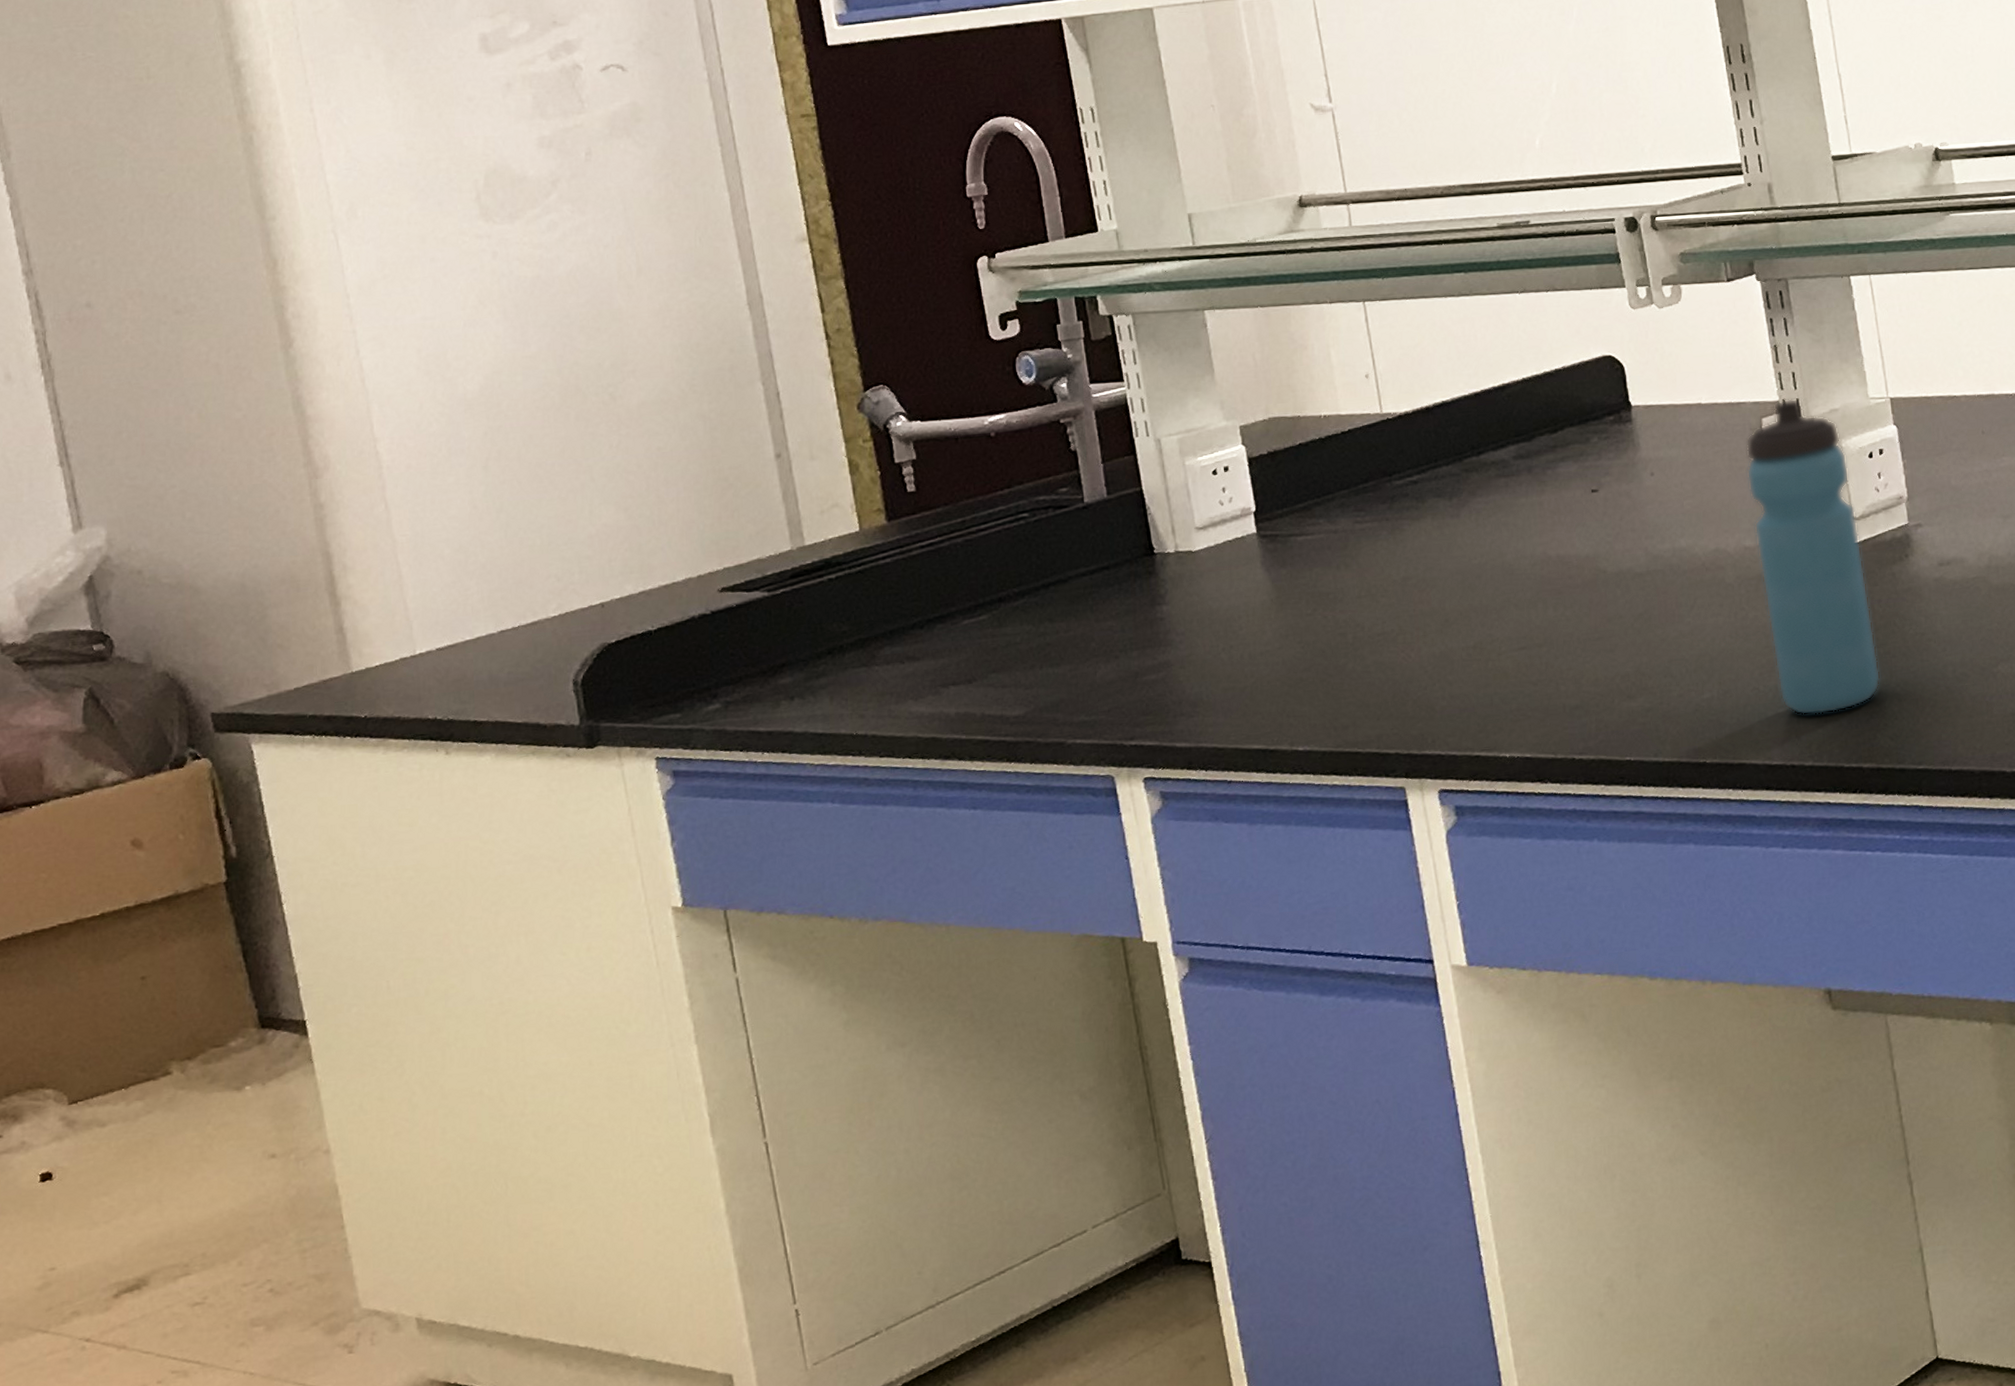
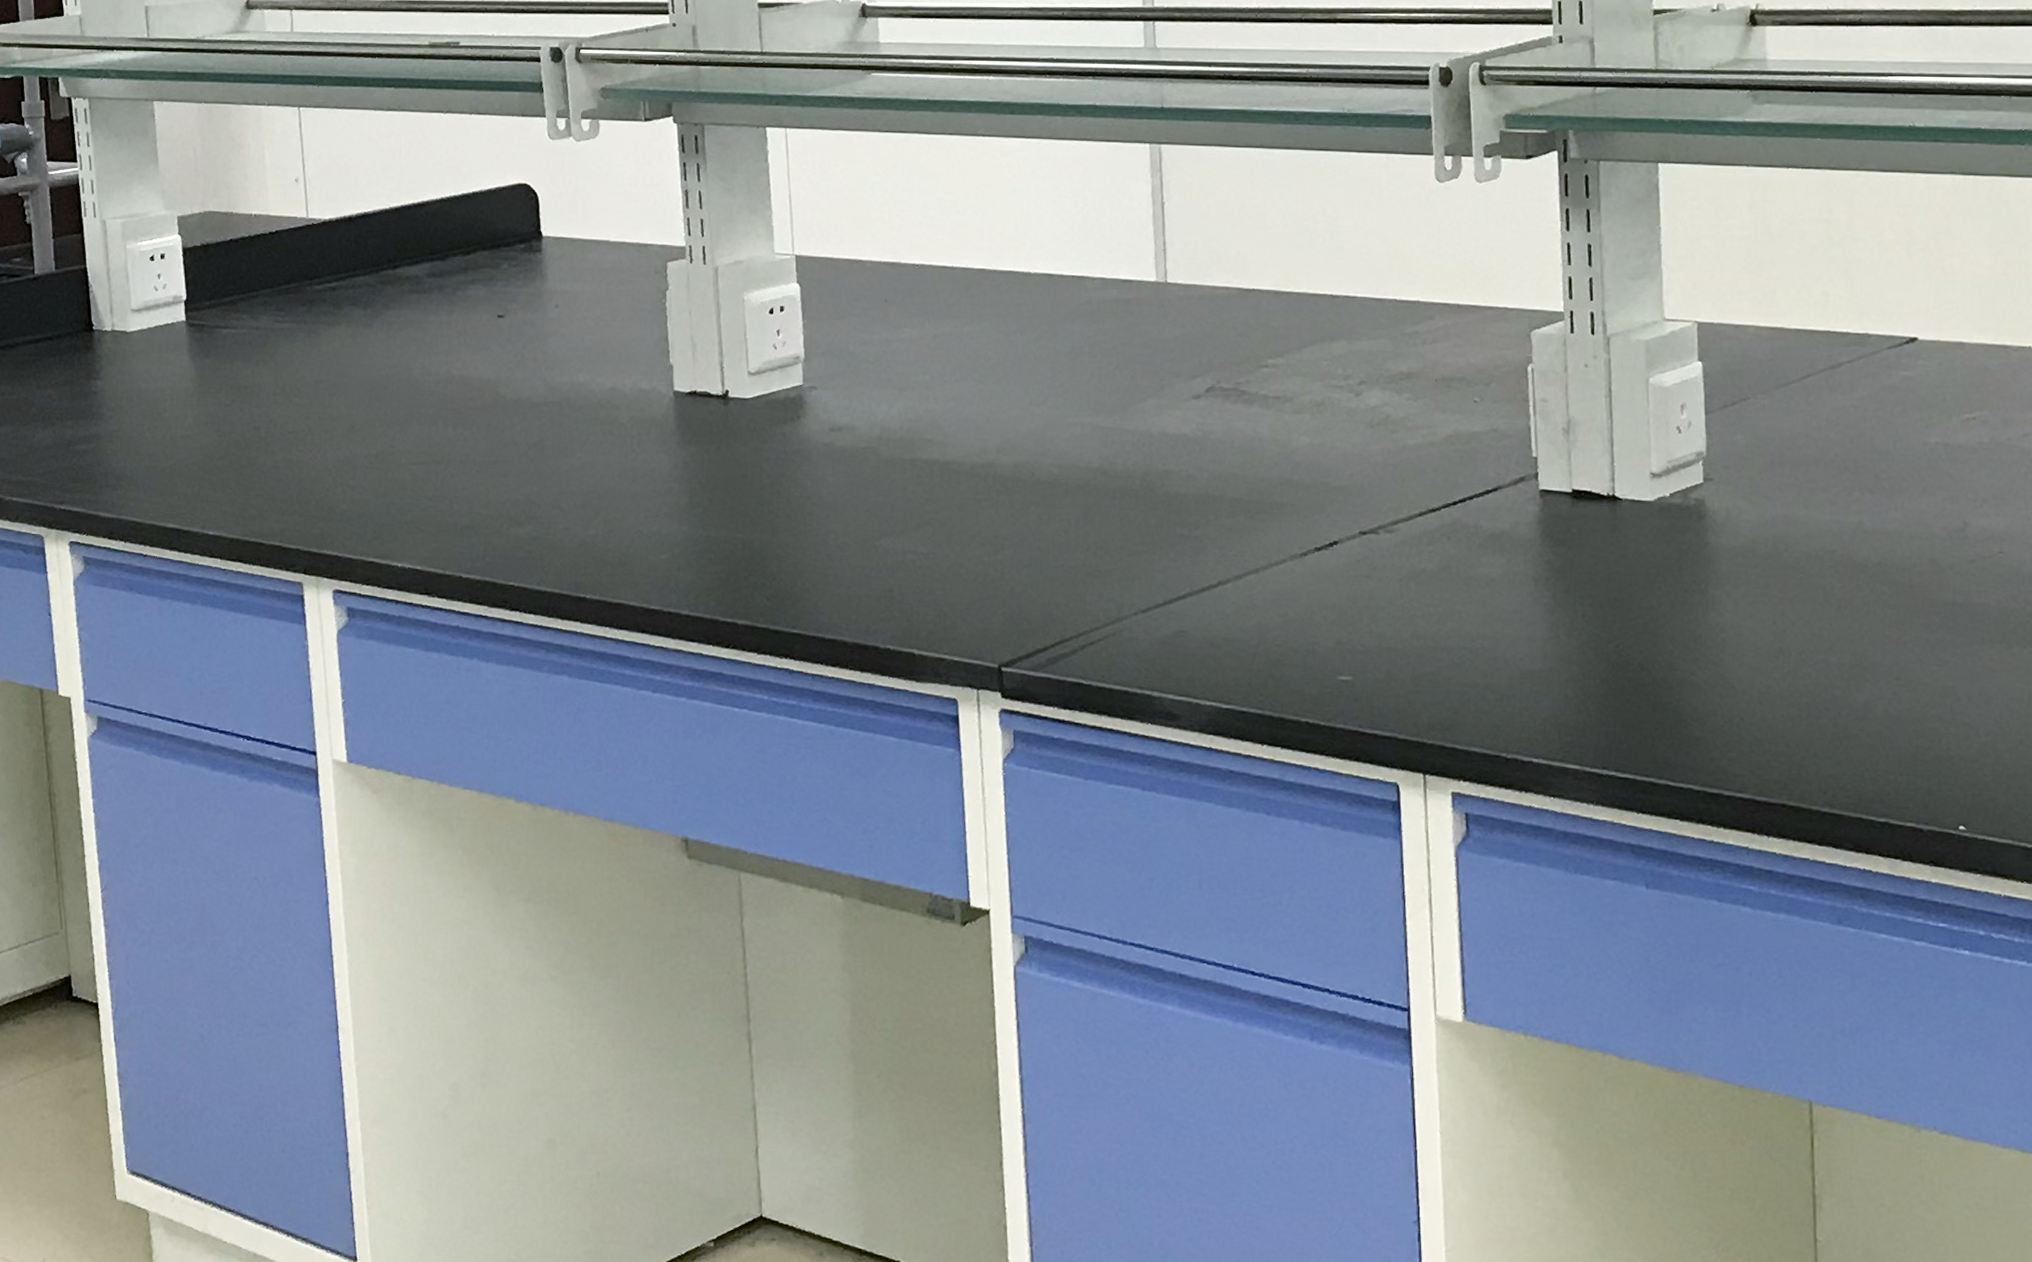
water bottle: present [1746,398,1881,715] -> none [648,245,763,565]

